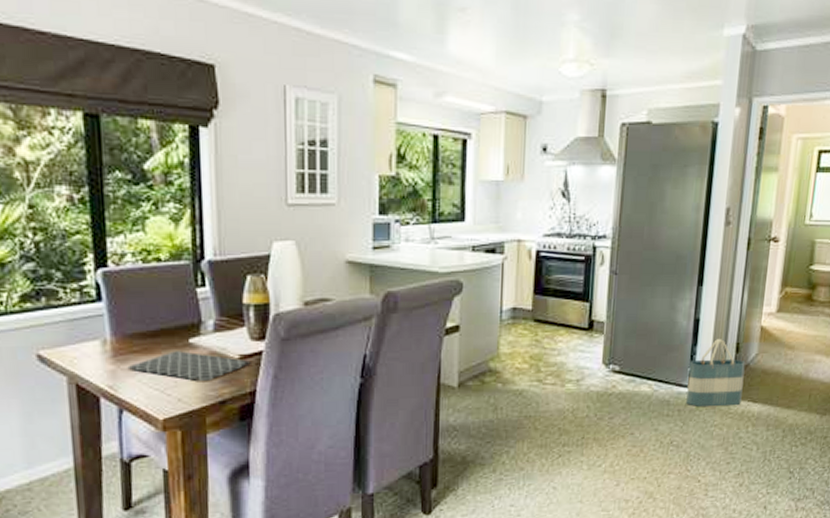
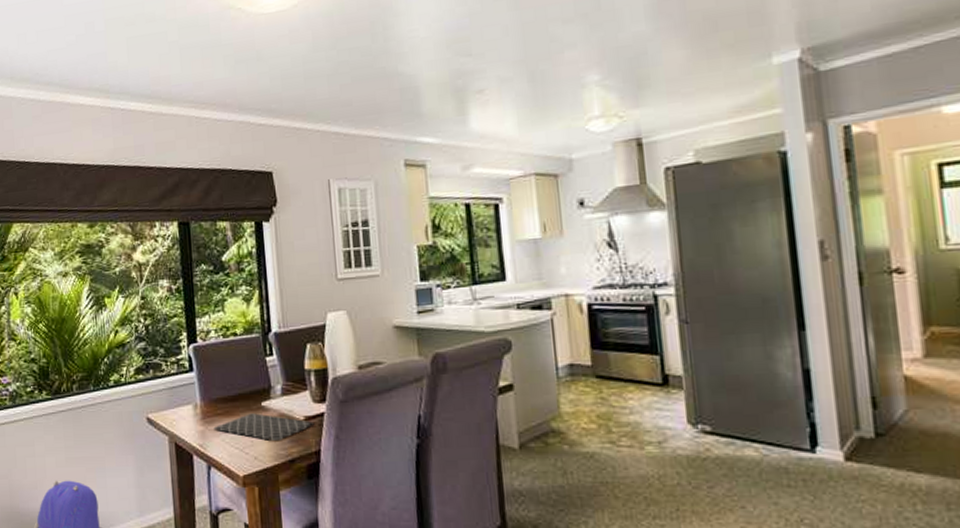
tote bag: present [686,339,746,406] -> none [807,392,897,476]

